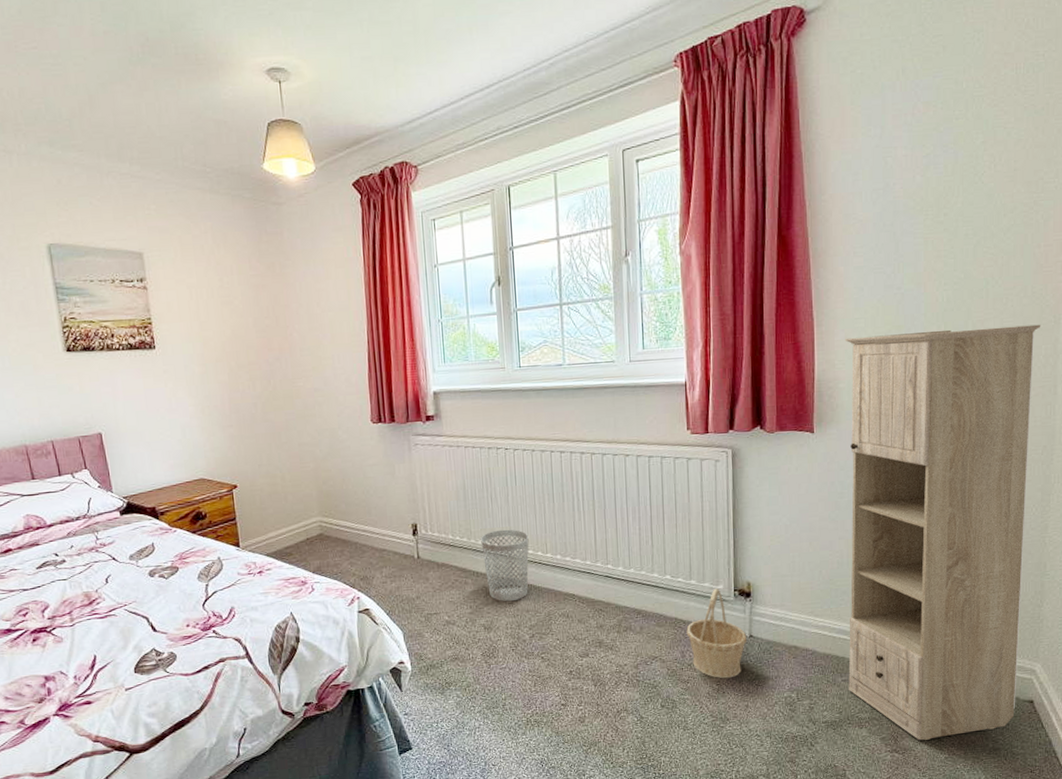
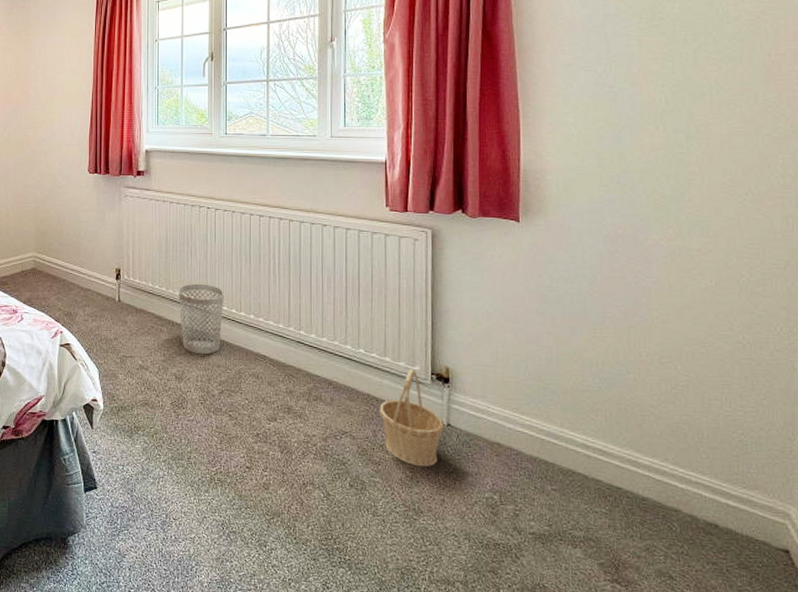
storage cabinet: present [845,324,1041,741] -> none [553,130,776,577]

